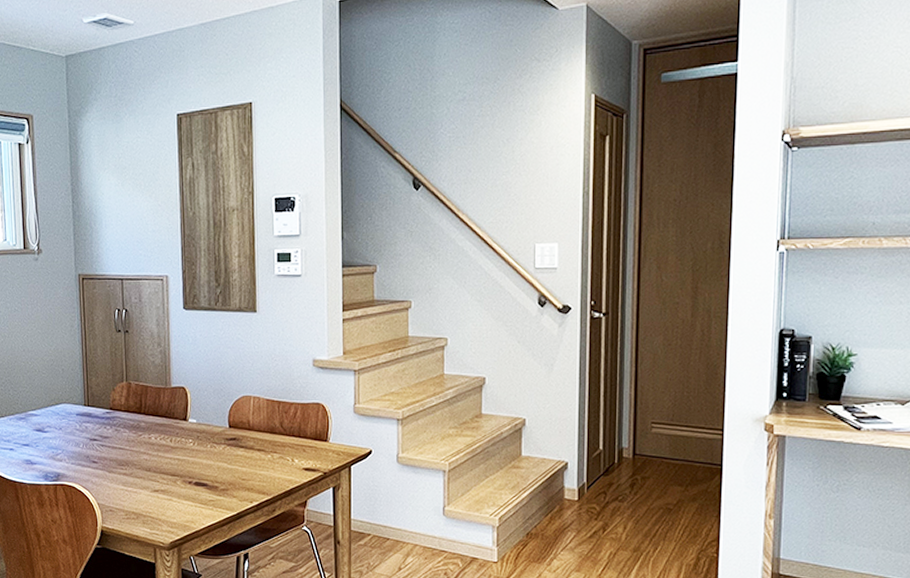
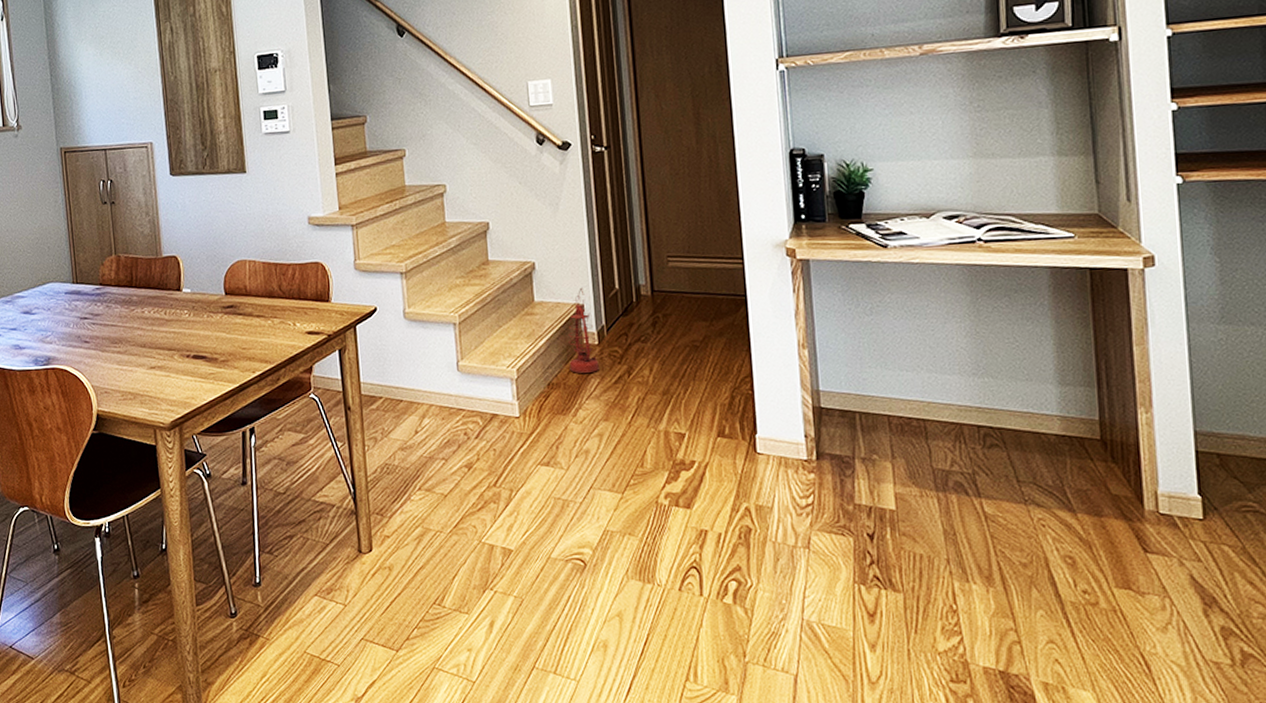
lantern: none [549,446,577,526] -> present [567,287,599,373]

